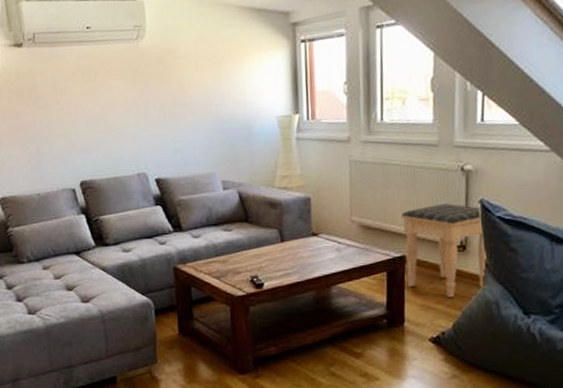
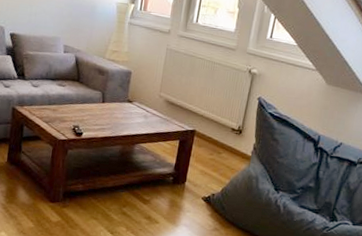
footstool: present [401,203,486,298] -> none [194,95,259,169]

